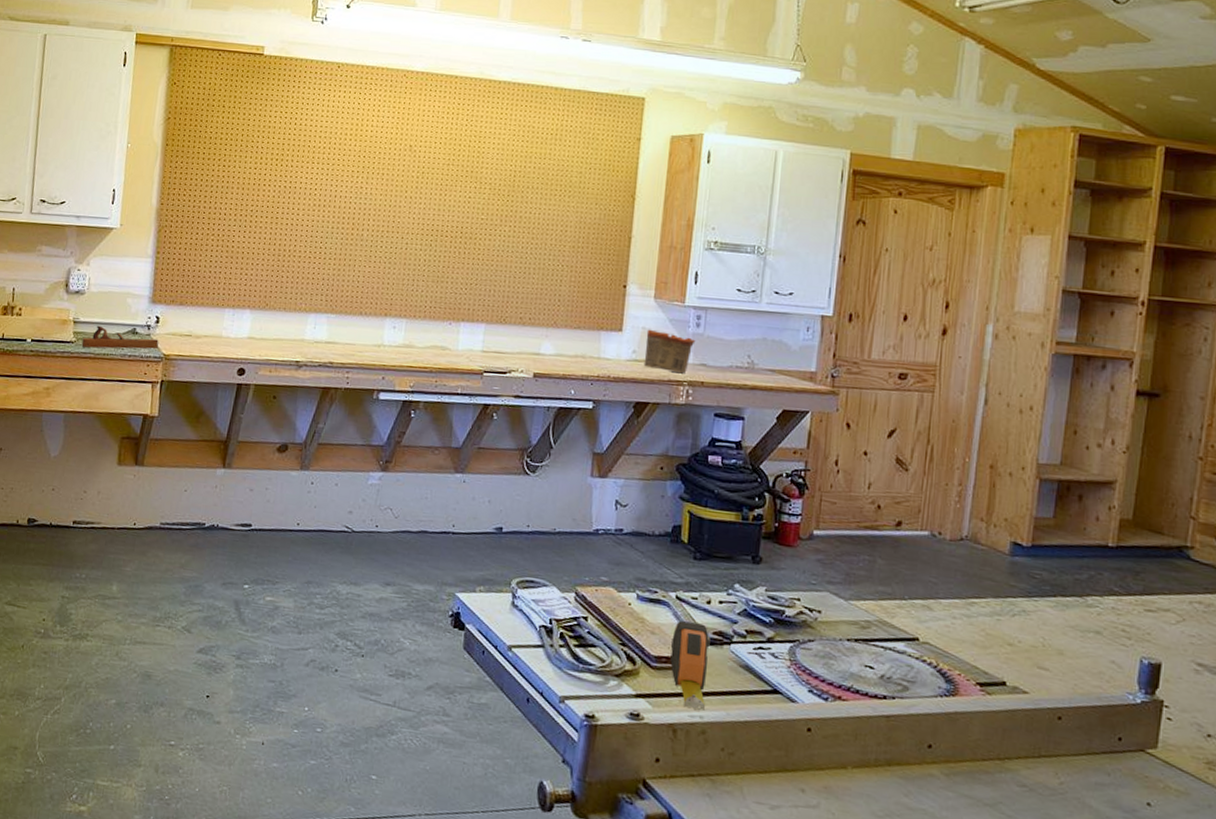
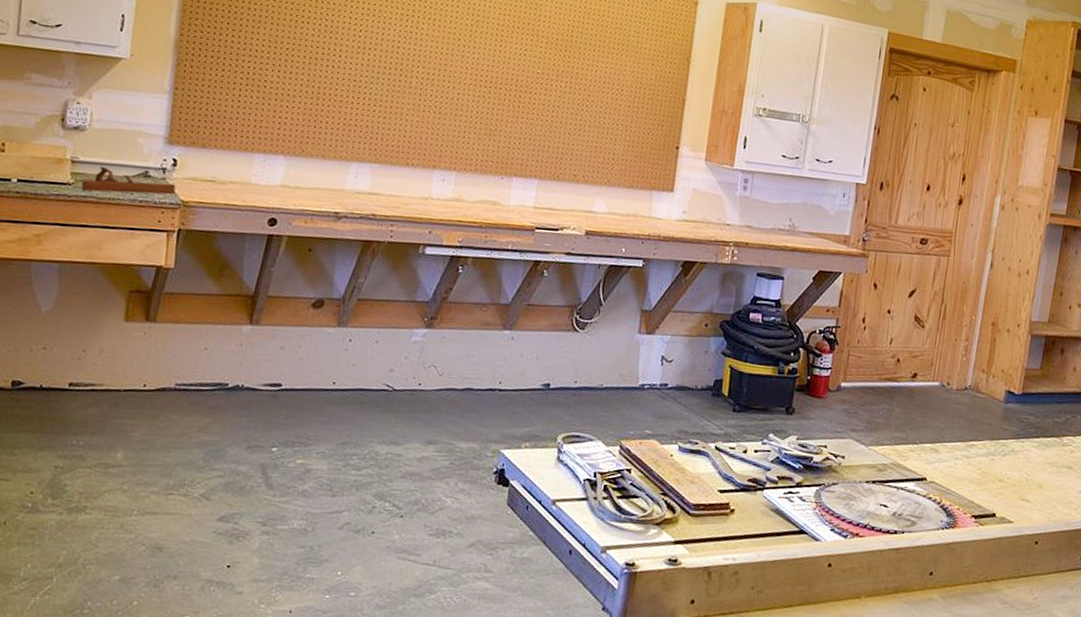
can: present [643,329,696,374] -> none [693,190,742,235]
tape measure: present [670,621,711,711] -> none [707,470,745,553]

